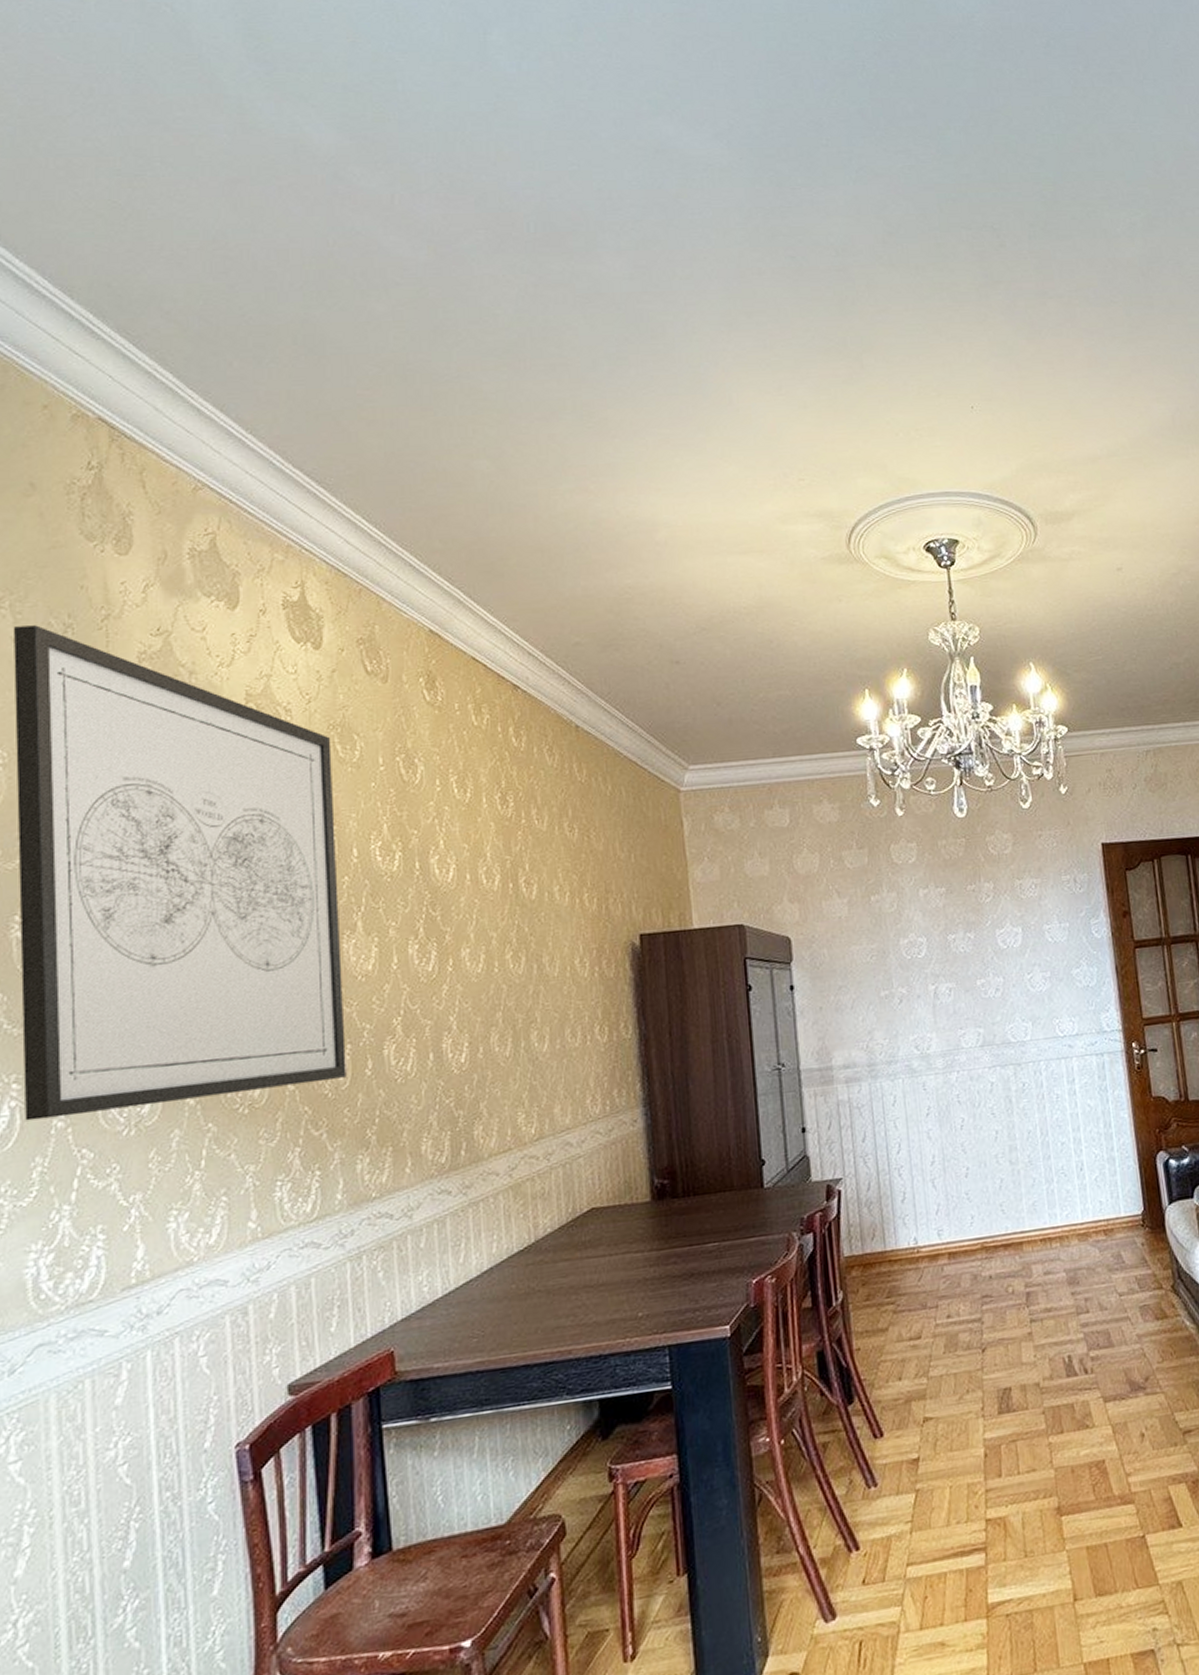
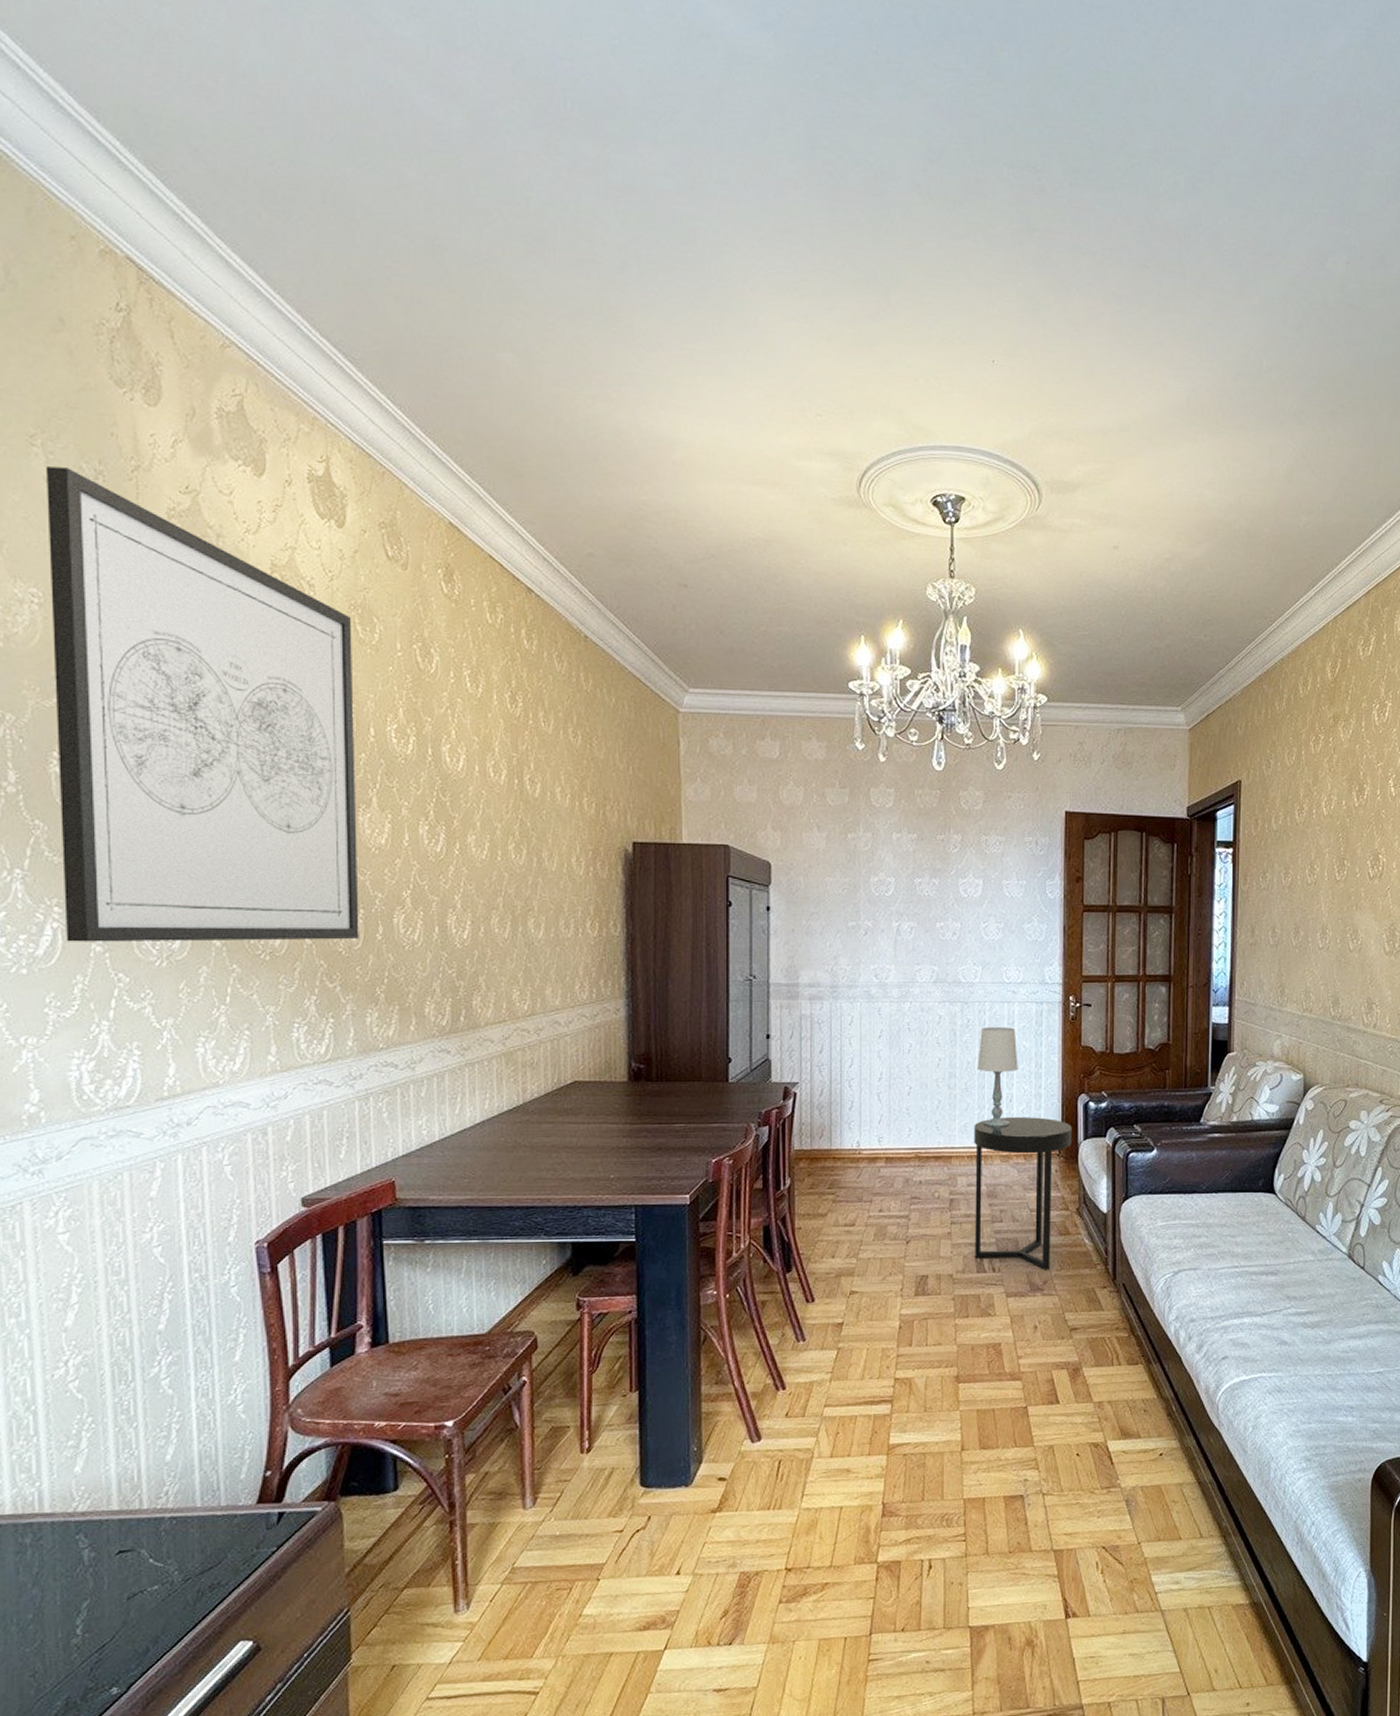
table lamp: none [1038,1085,1085,1203] -> present [977,1027,1018,1127]
side table: none [1044,1184,1156,1364] -> present [974,1117,1072,1270]

